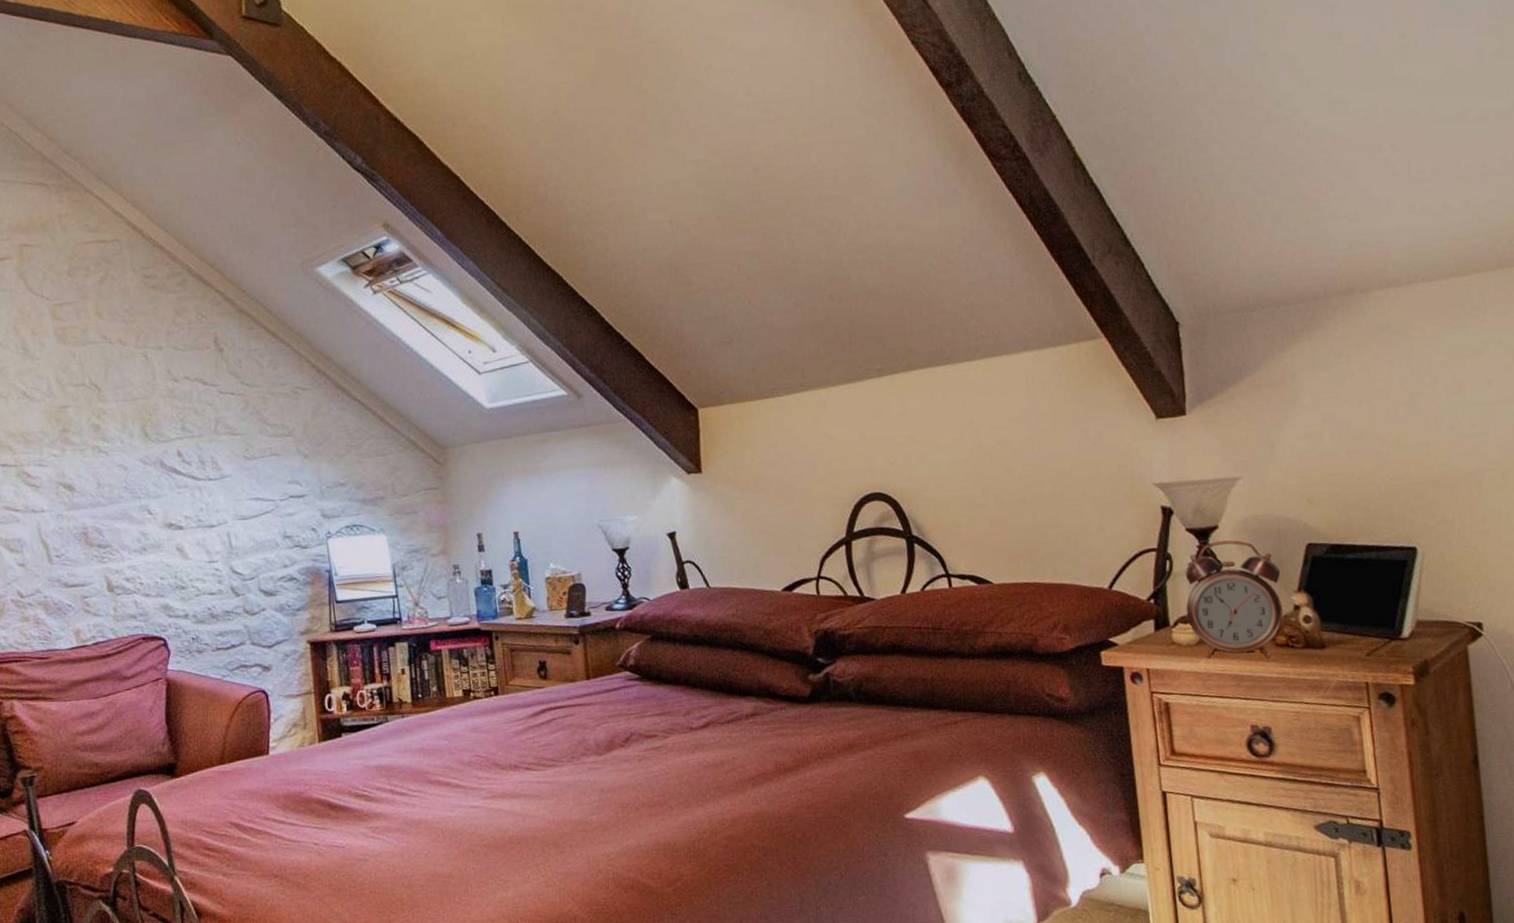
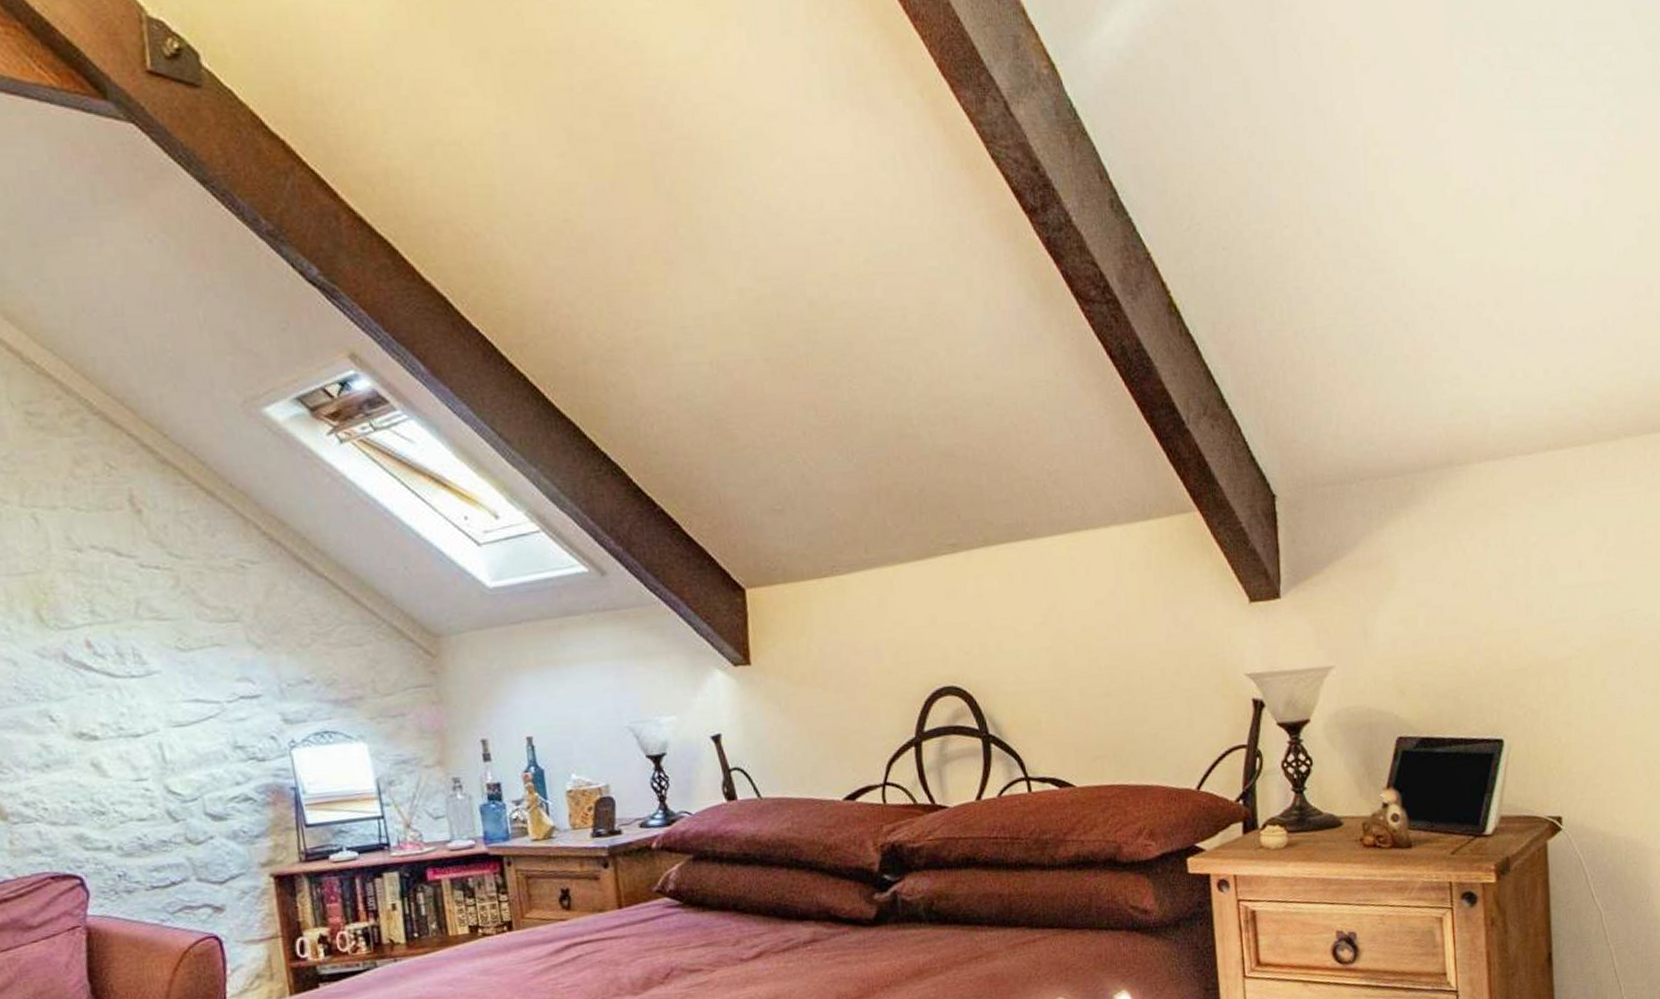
alarm clock: present [1185,540,1284,660] -> none [1275,734,1372,862]

